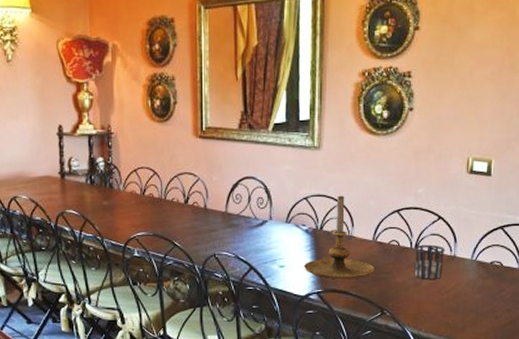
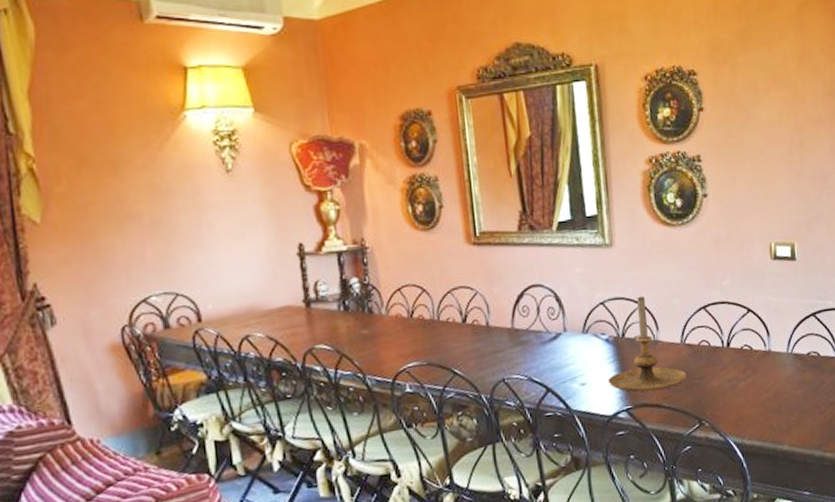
cup: present [414,244,445,279] -> none [726,340,759,380]

